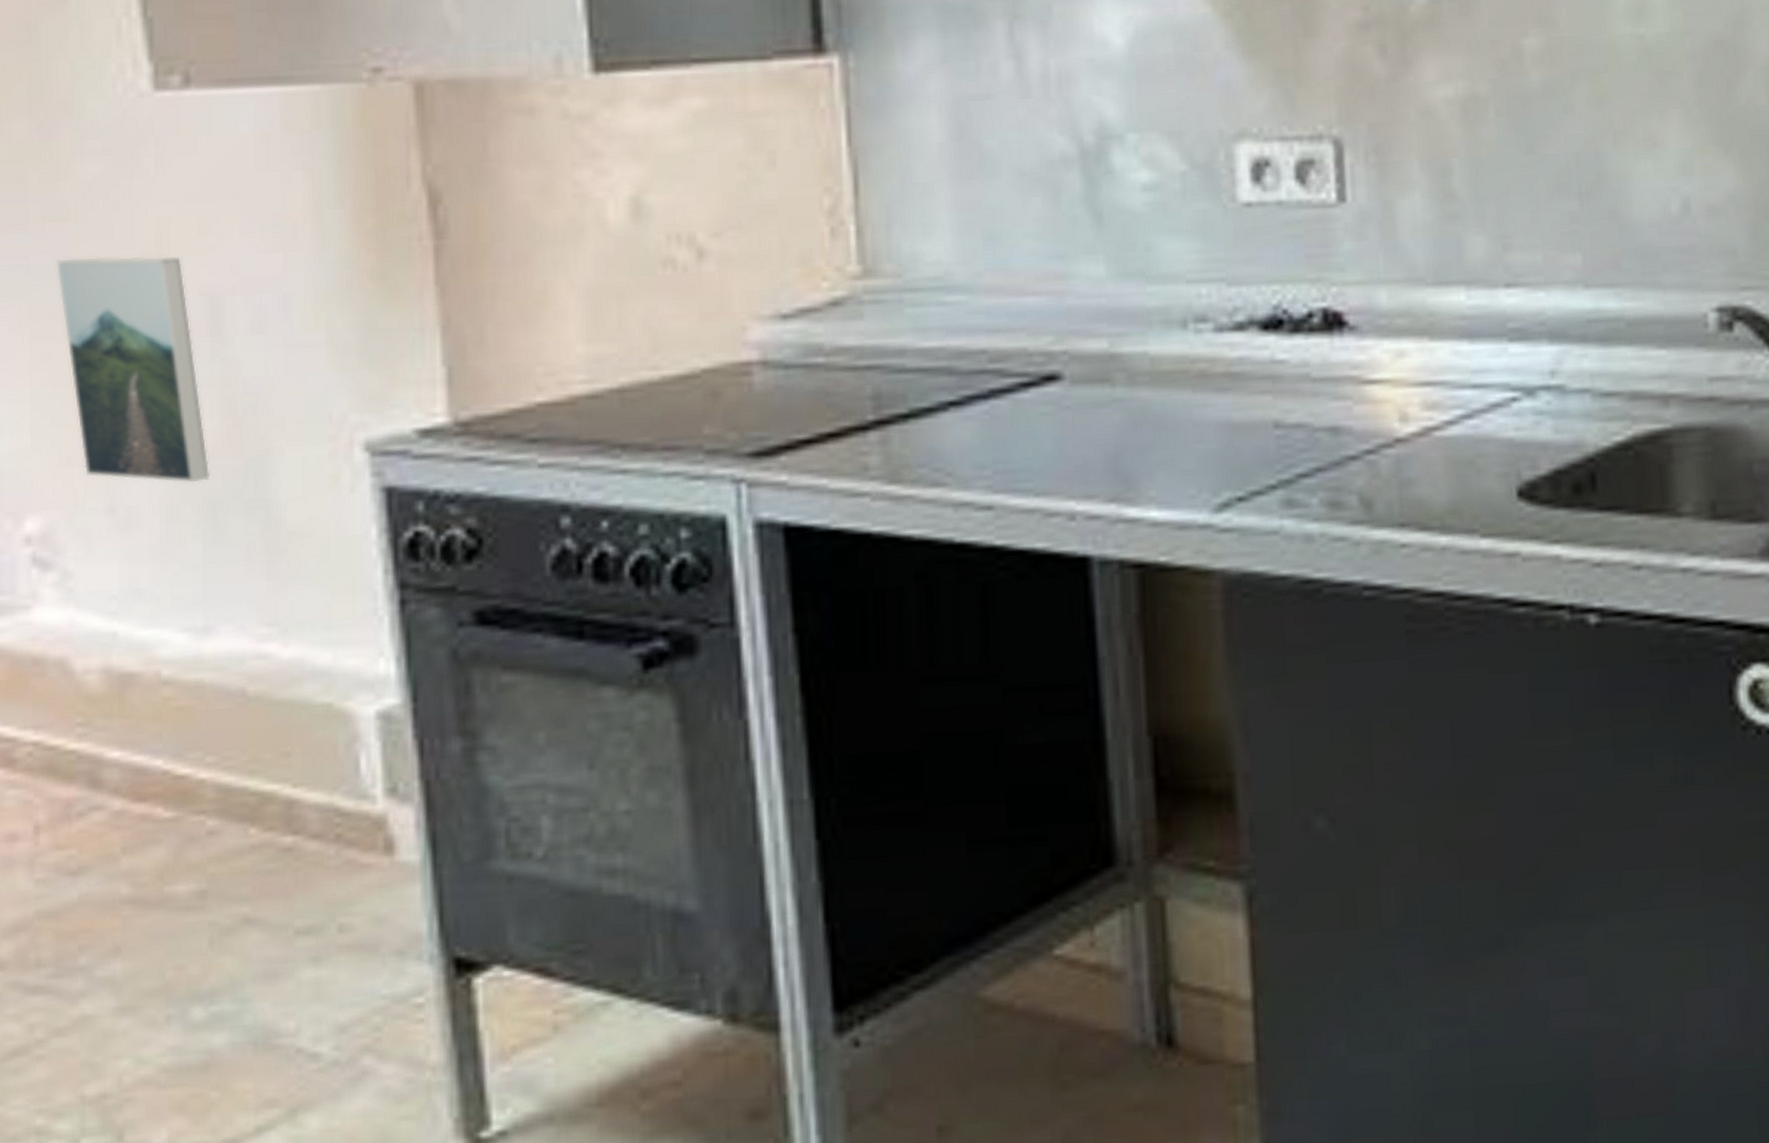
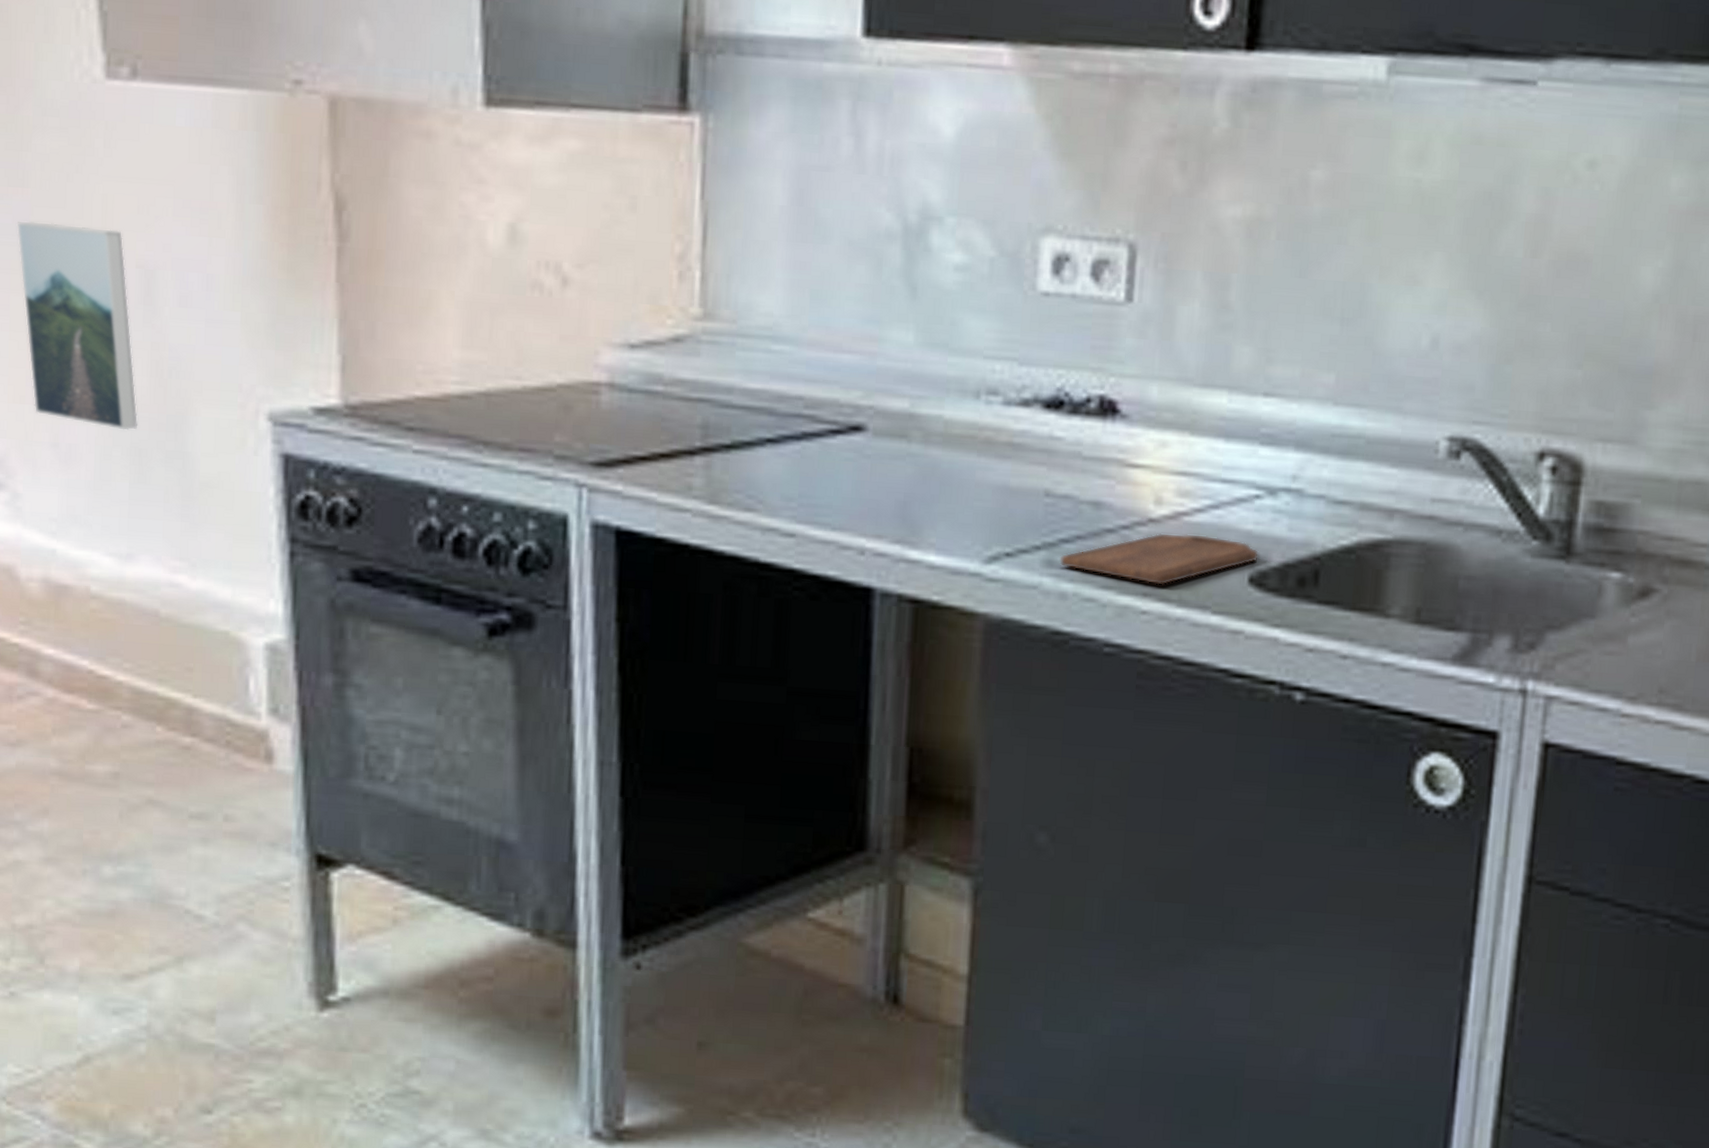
cutting board: none [1300,449,1526,513] -> present [1060,533,1260,585]

